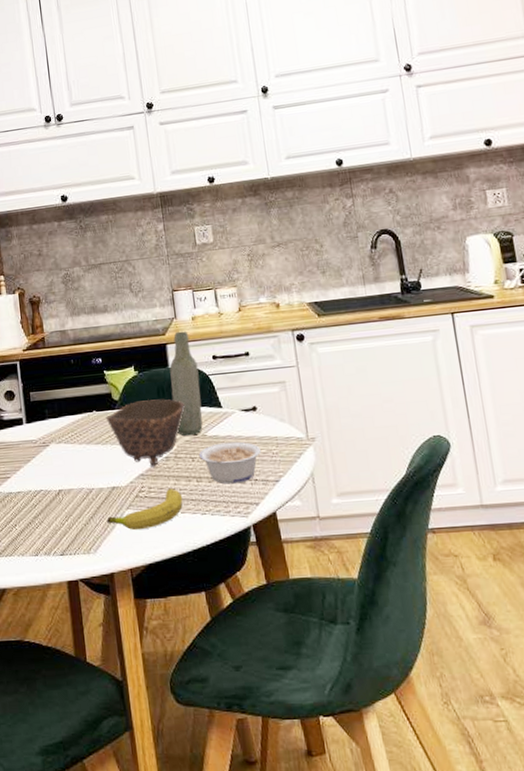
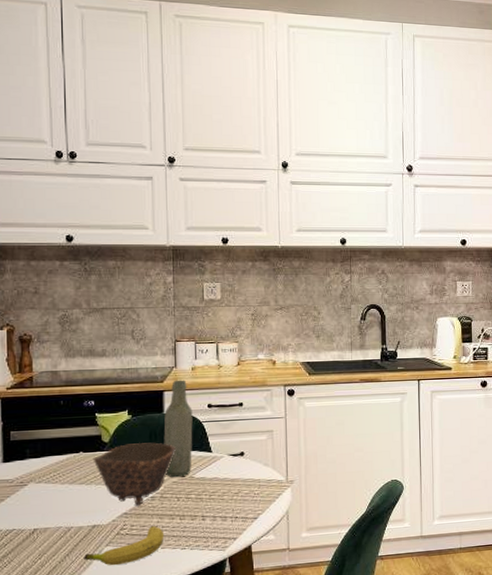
legume: present [198,441,262,484] -> none [184,483,245,522]

